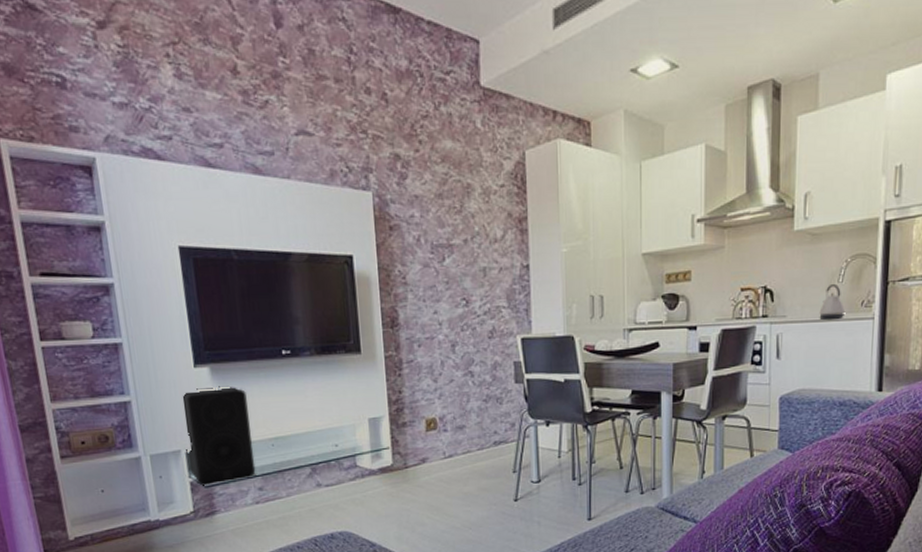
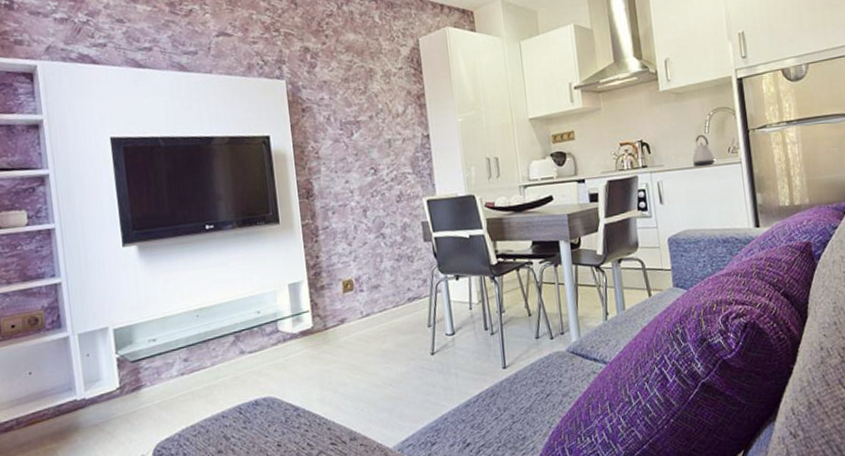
speaker: present [182,387,256,485] -> none [110,263,181,360]

